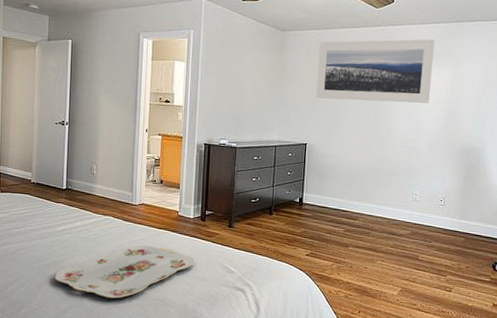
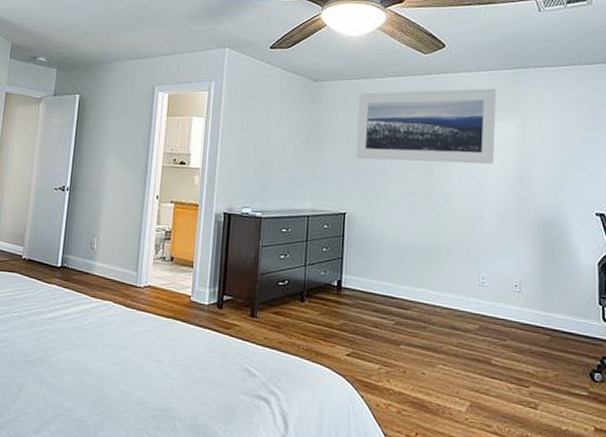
serving tray: present [55,245,195,299] -> none [40,337,209,408]

